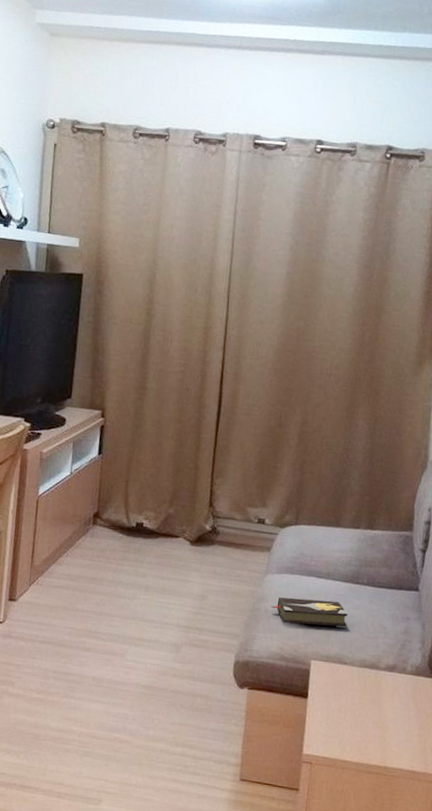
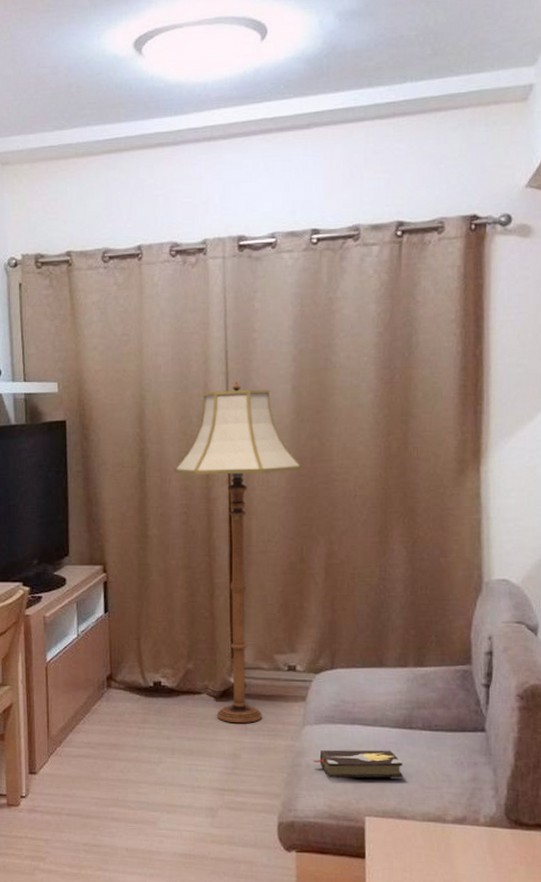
floor lamp: none [176,259,288,568] -> present [174,380,302,723]

